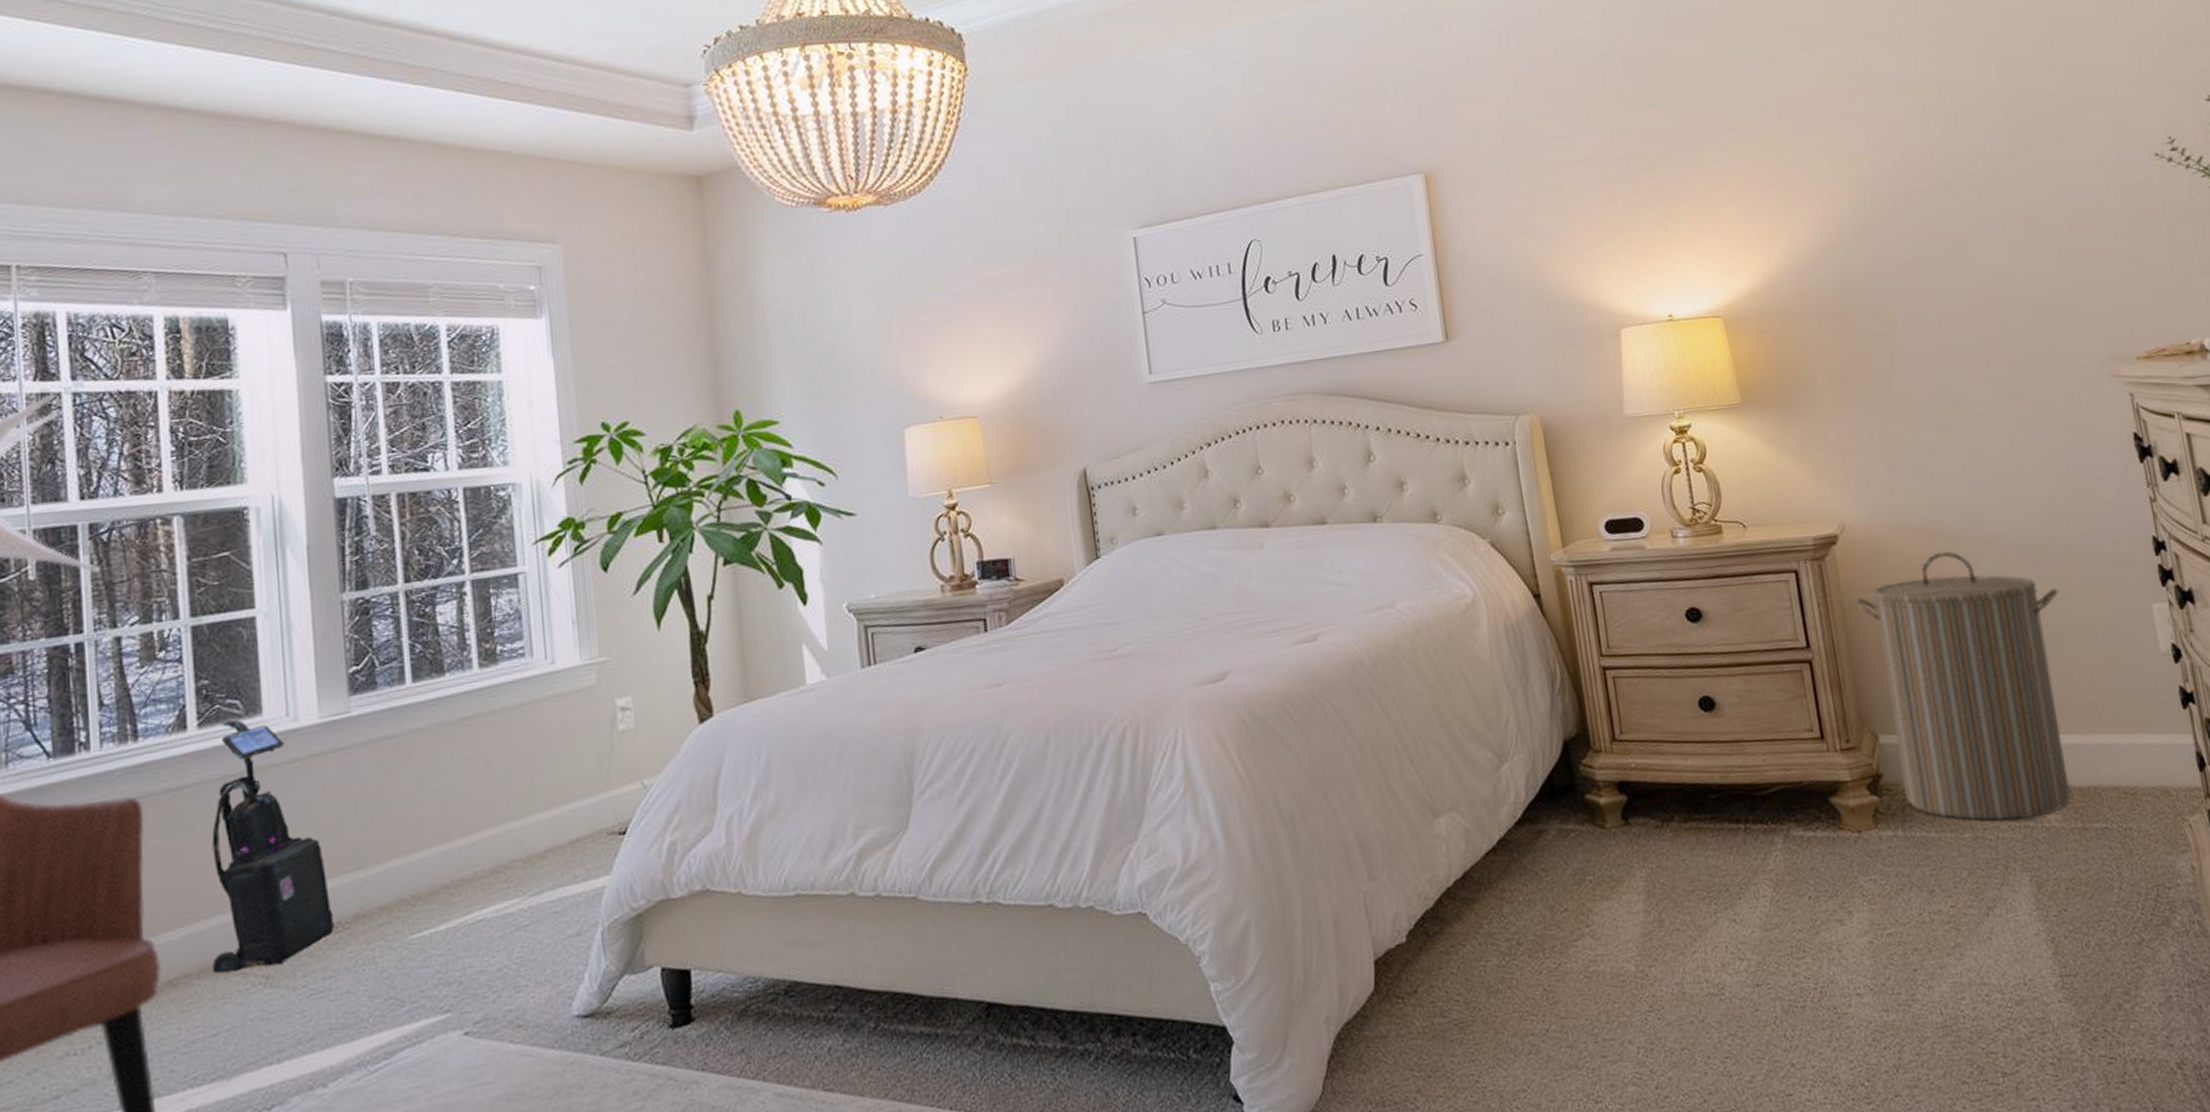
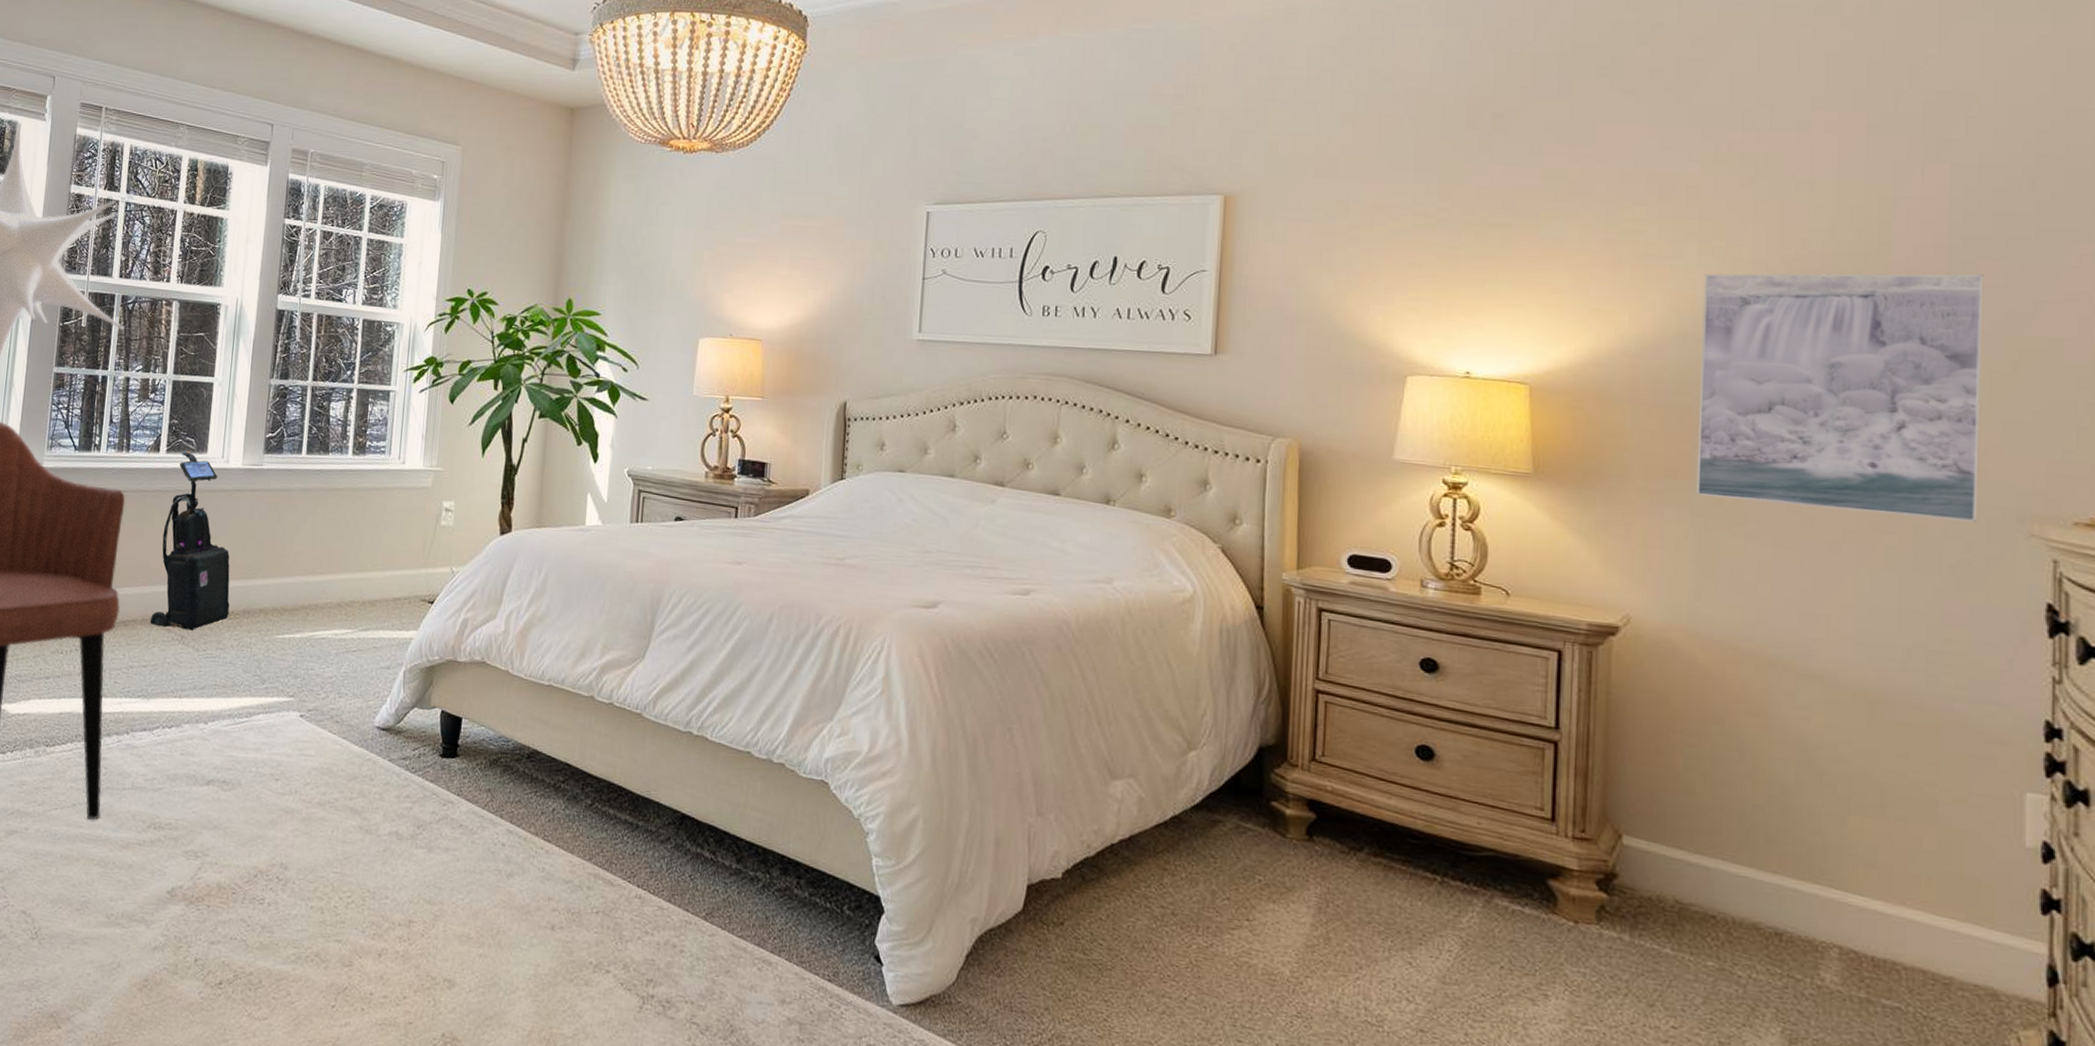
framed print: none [1838,151,2074,395] -> present [1696,273,1984,522]
laundry hamper: present [1856,551,2072,821] -> none [1626,671,1895,973]

